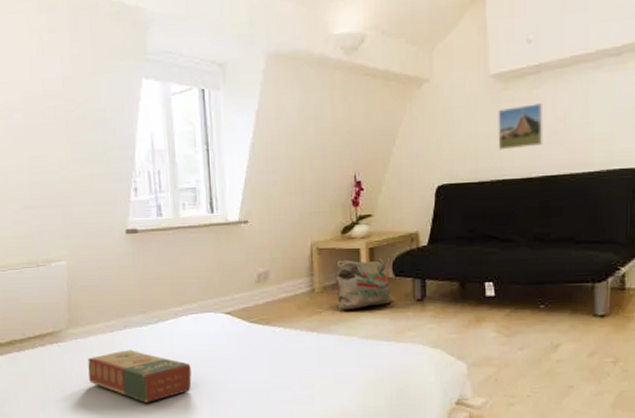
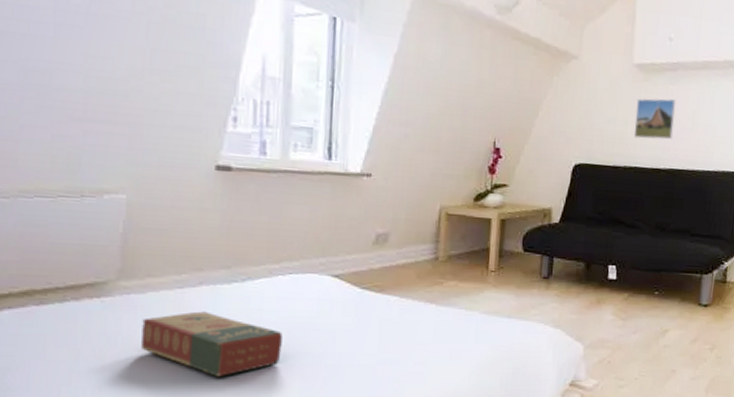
bag: present [335,258,395,310] -> none [461,228,521,283]

